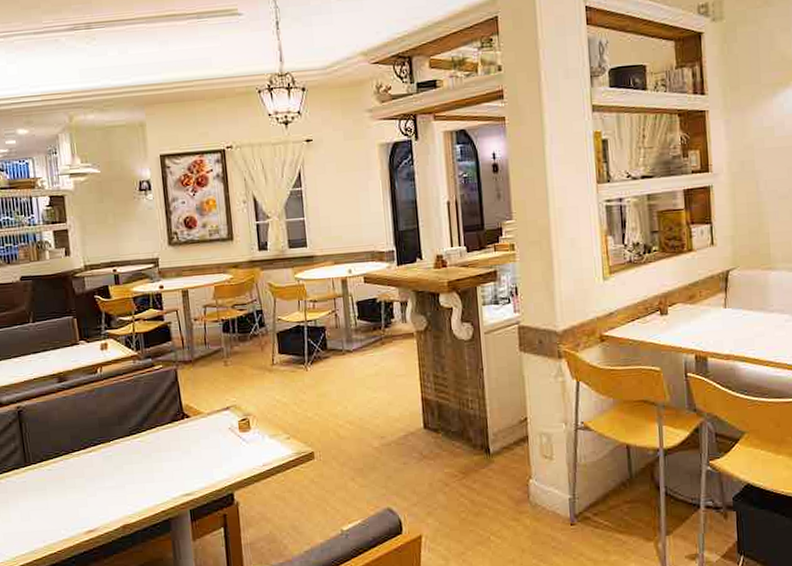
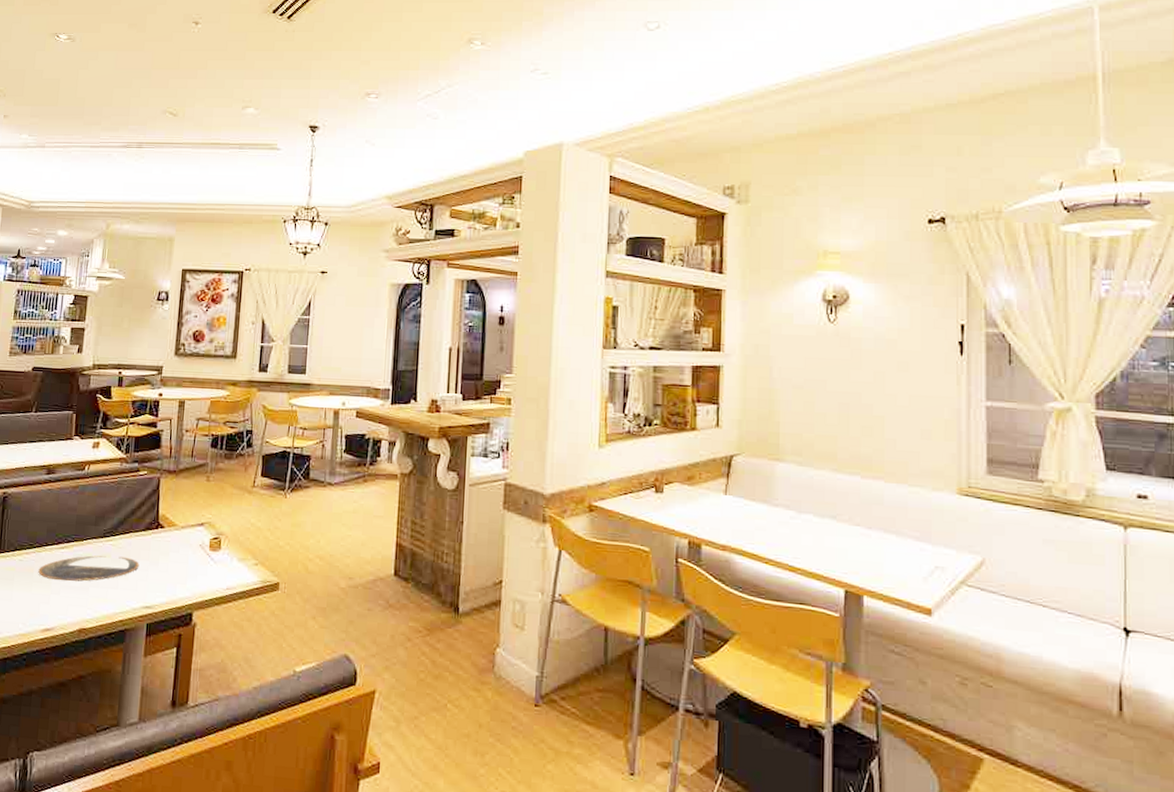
plate: none [70,450,172,484] -> present [38,555,140,582]

